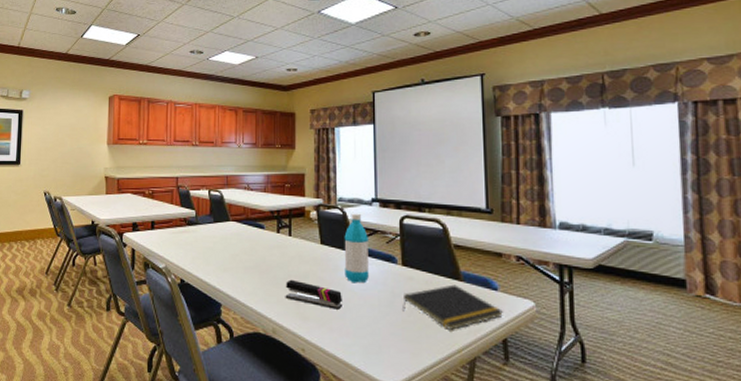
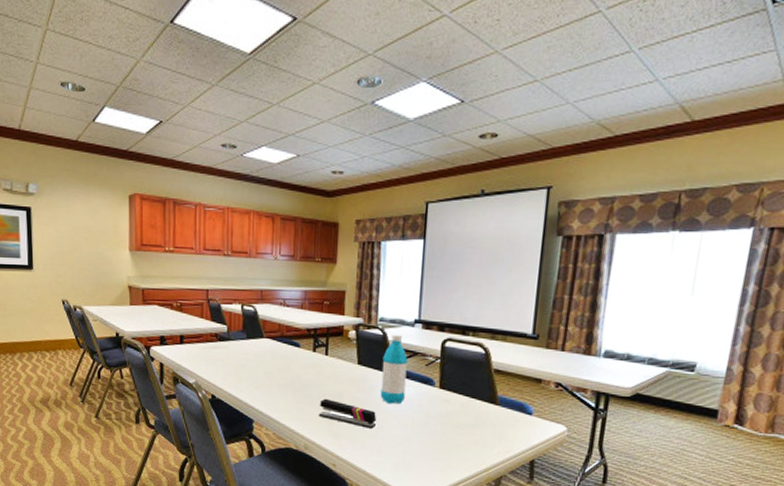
notepad: present [403,284,503,330] -> none [436,408,534,451]

